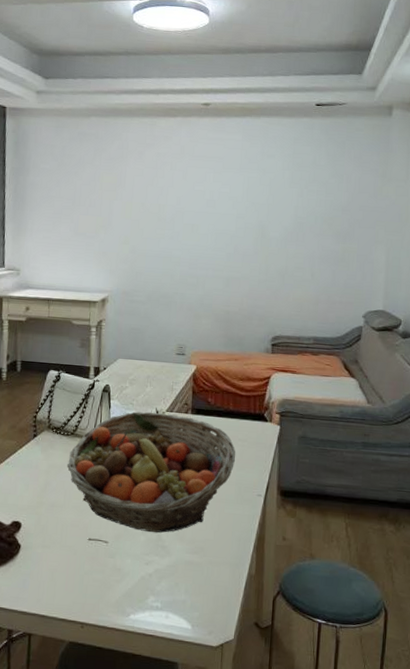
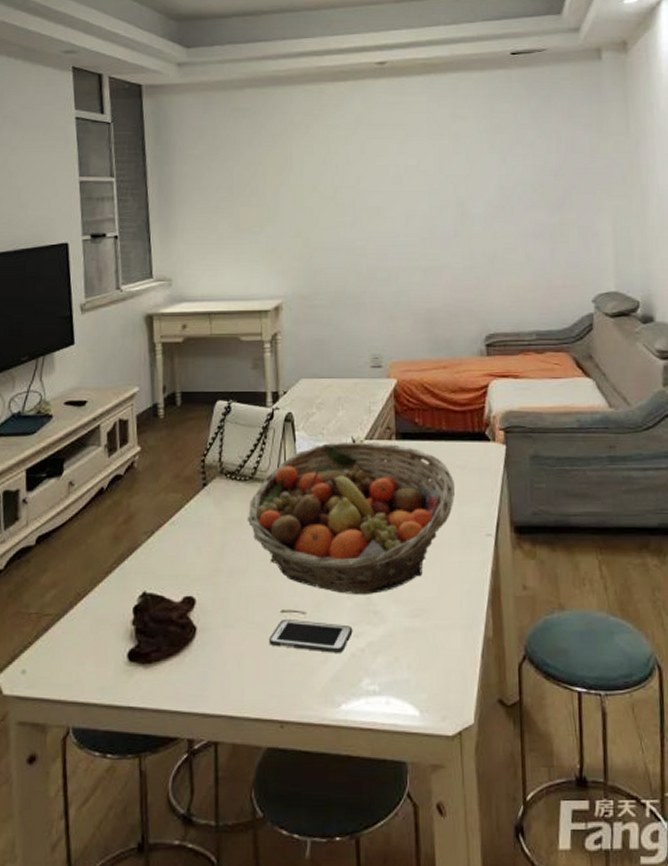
cell phone: none [77,545,144,576] -> present [269,618,353,653]

